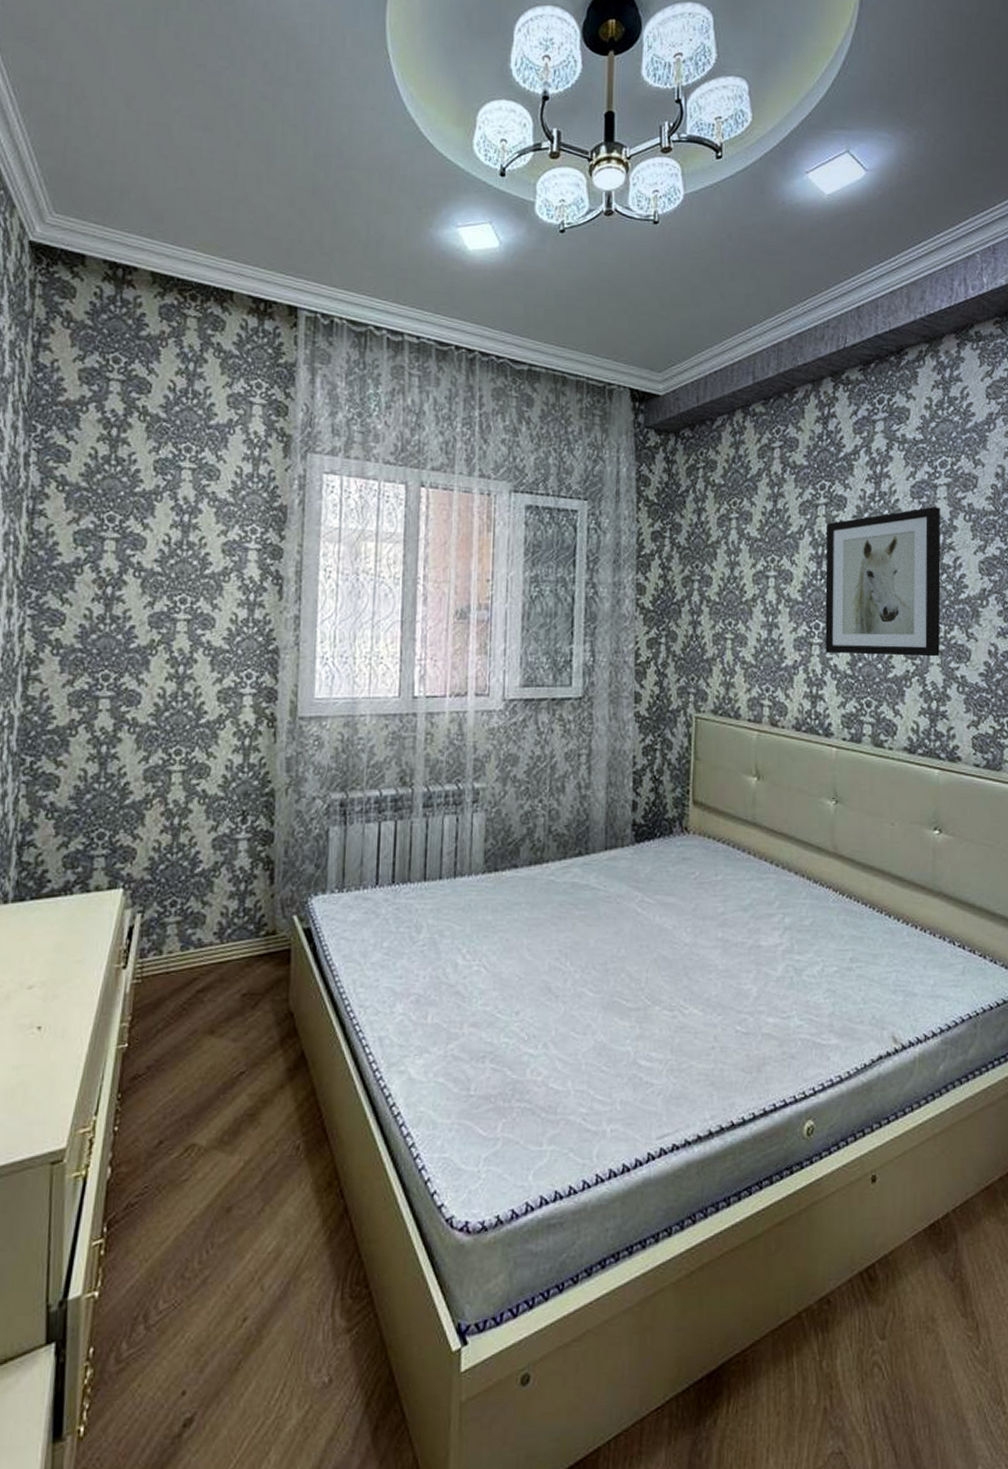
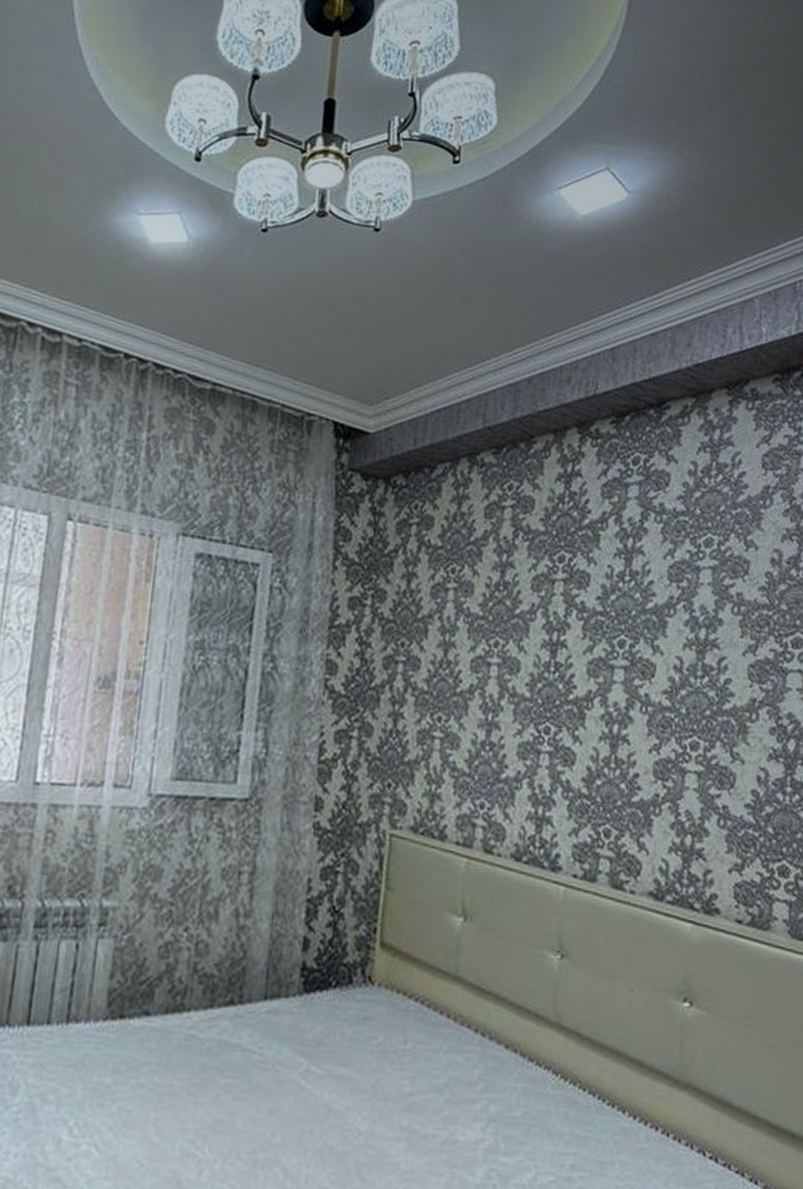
wall art: present [825,507,941,657] -> none [556,593,704,780]

